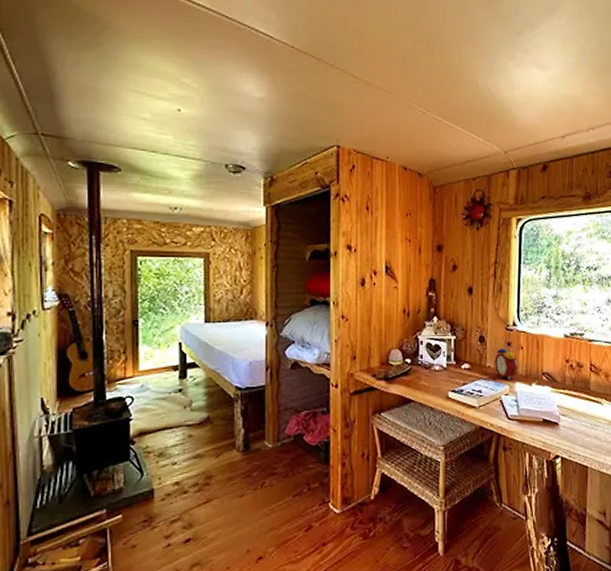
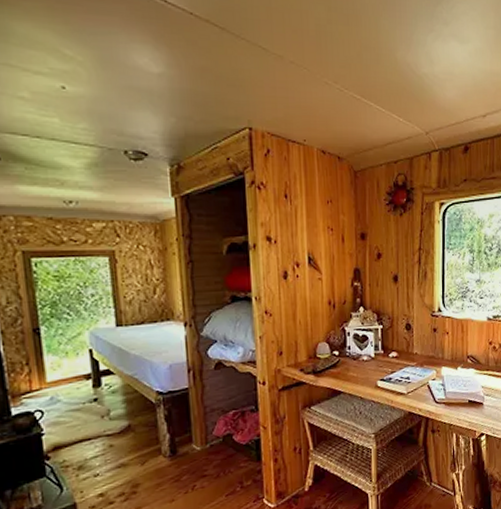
alarm clock: present [495,345,518,379] -> none [421,331,444,365]

